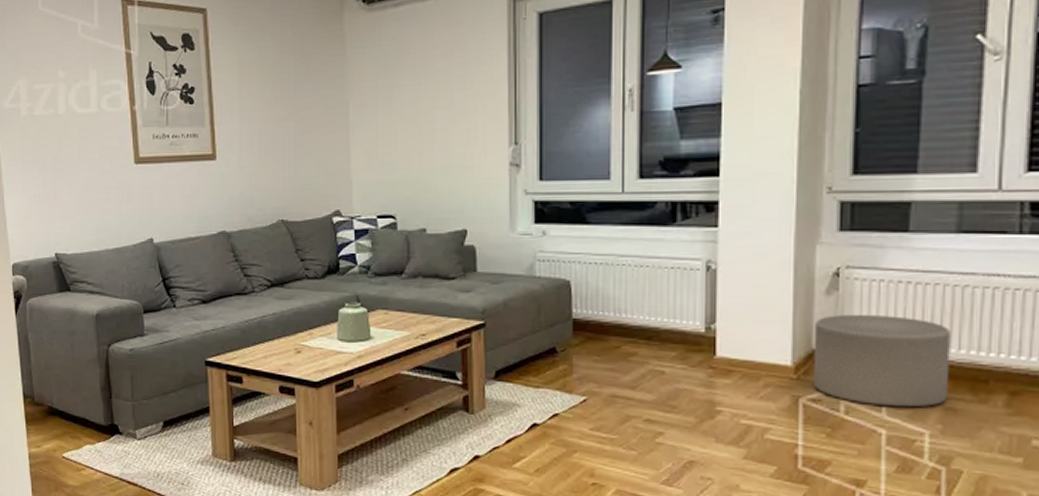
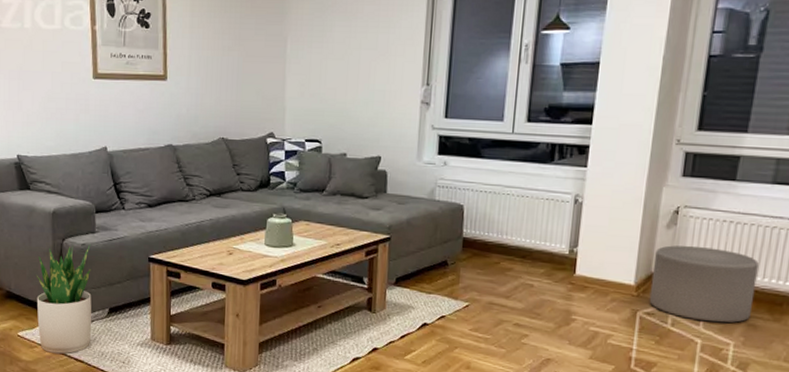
planter: none [80,349,145,477] -> present [36,244,92,354]

